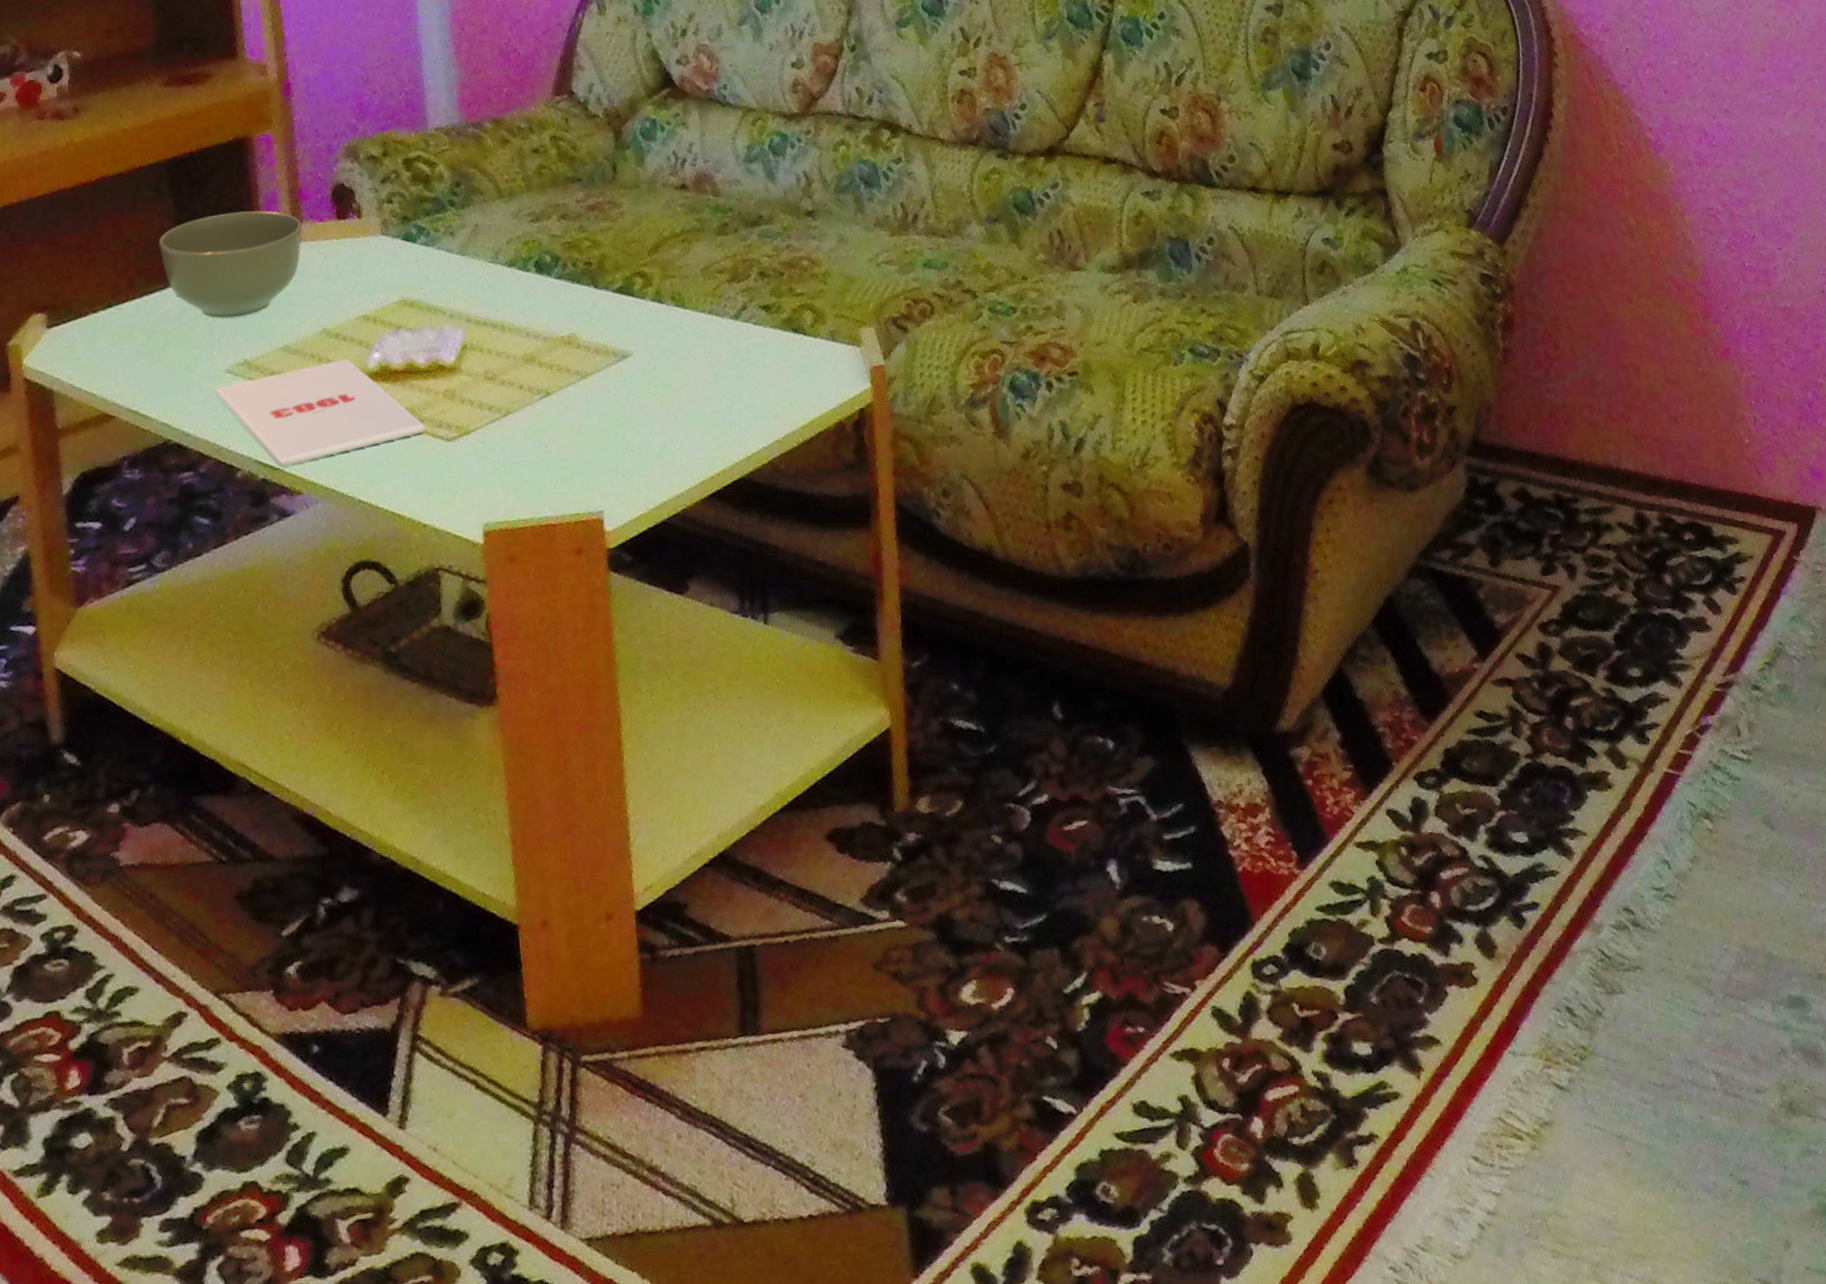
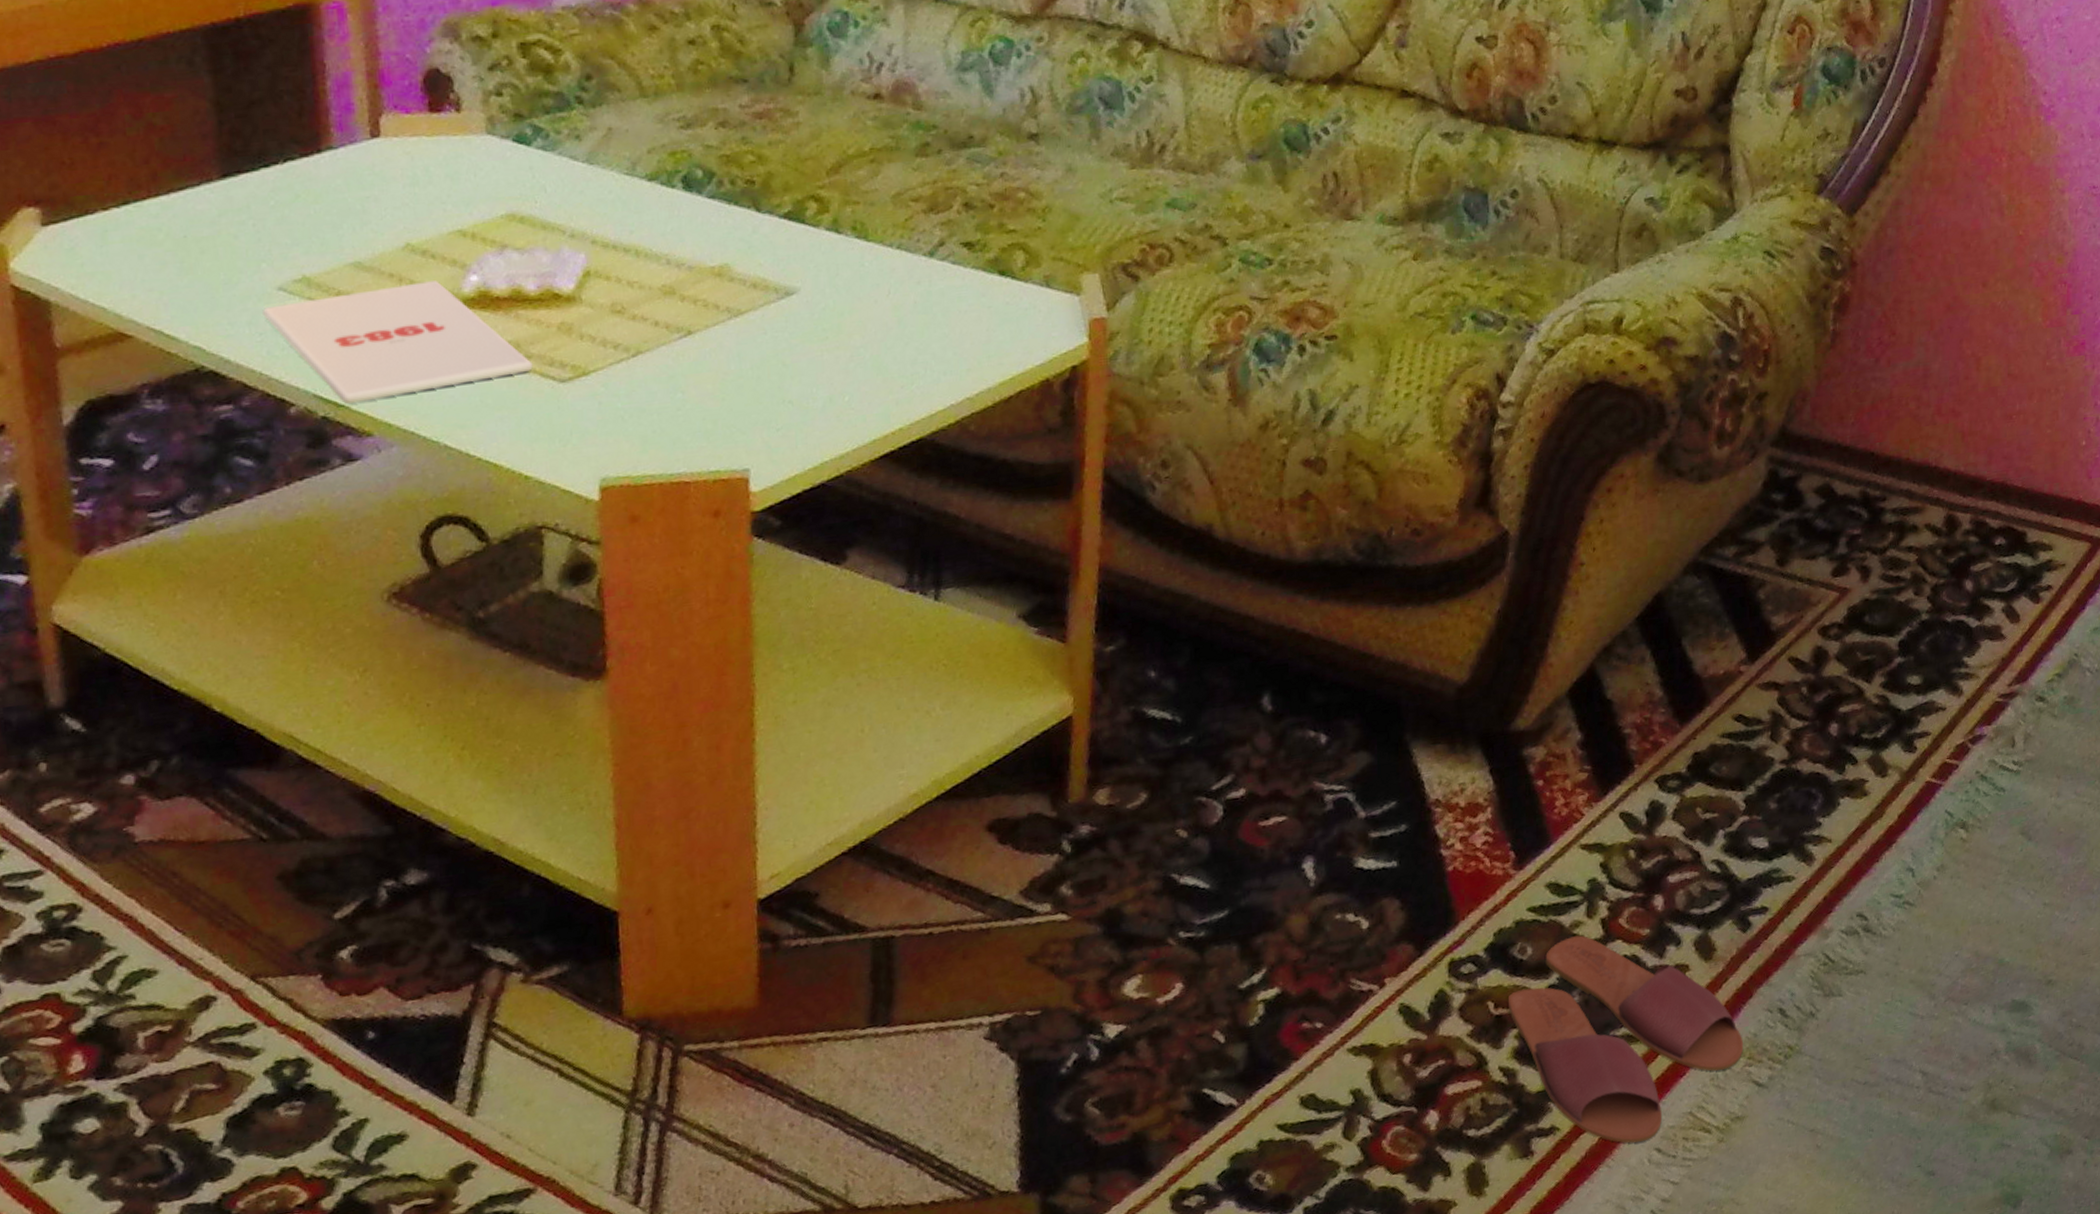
bowl: present [158,210,303,318] -> none [191,95,383,225]
slippers: none [1310,934,1540,1151] -> present [1507,935,1744,1143]

